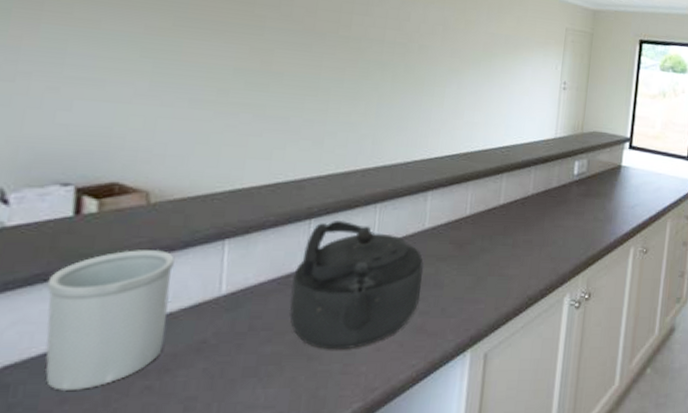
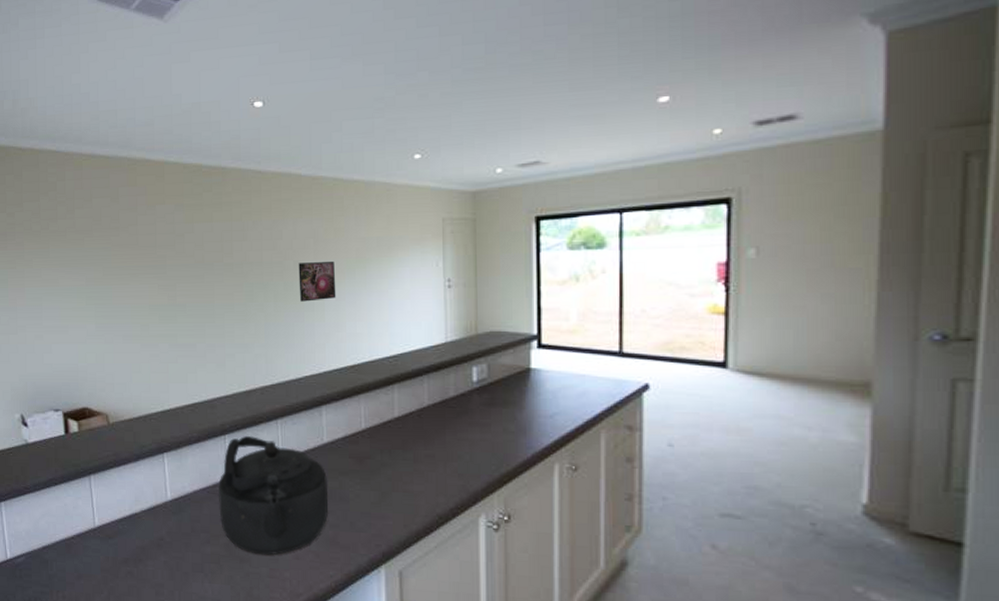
utensil holder: present [45,250,175,391] -> none [57,461,135,569]
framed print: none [420,47,461,87] -> present [298,262,336,302]

